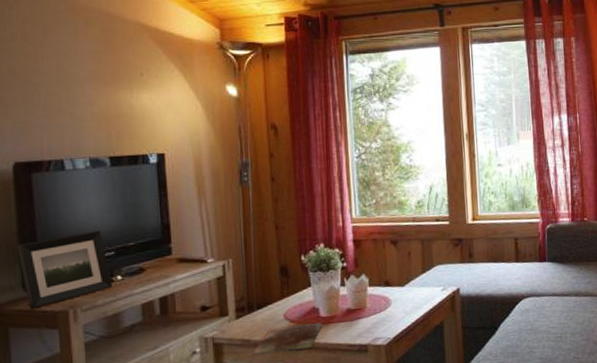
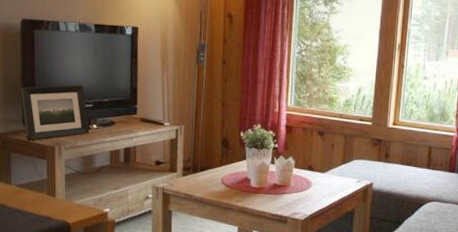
magazine: present [252,322,322,355] -> none [193,189,252,211]

